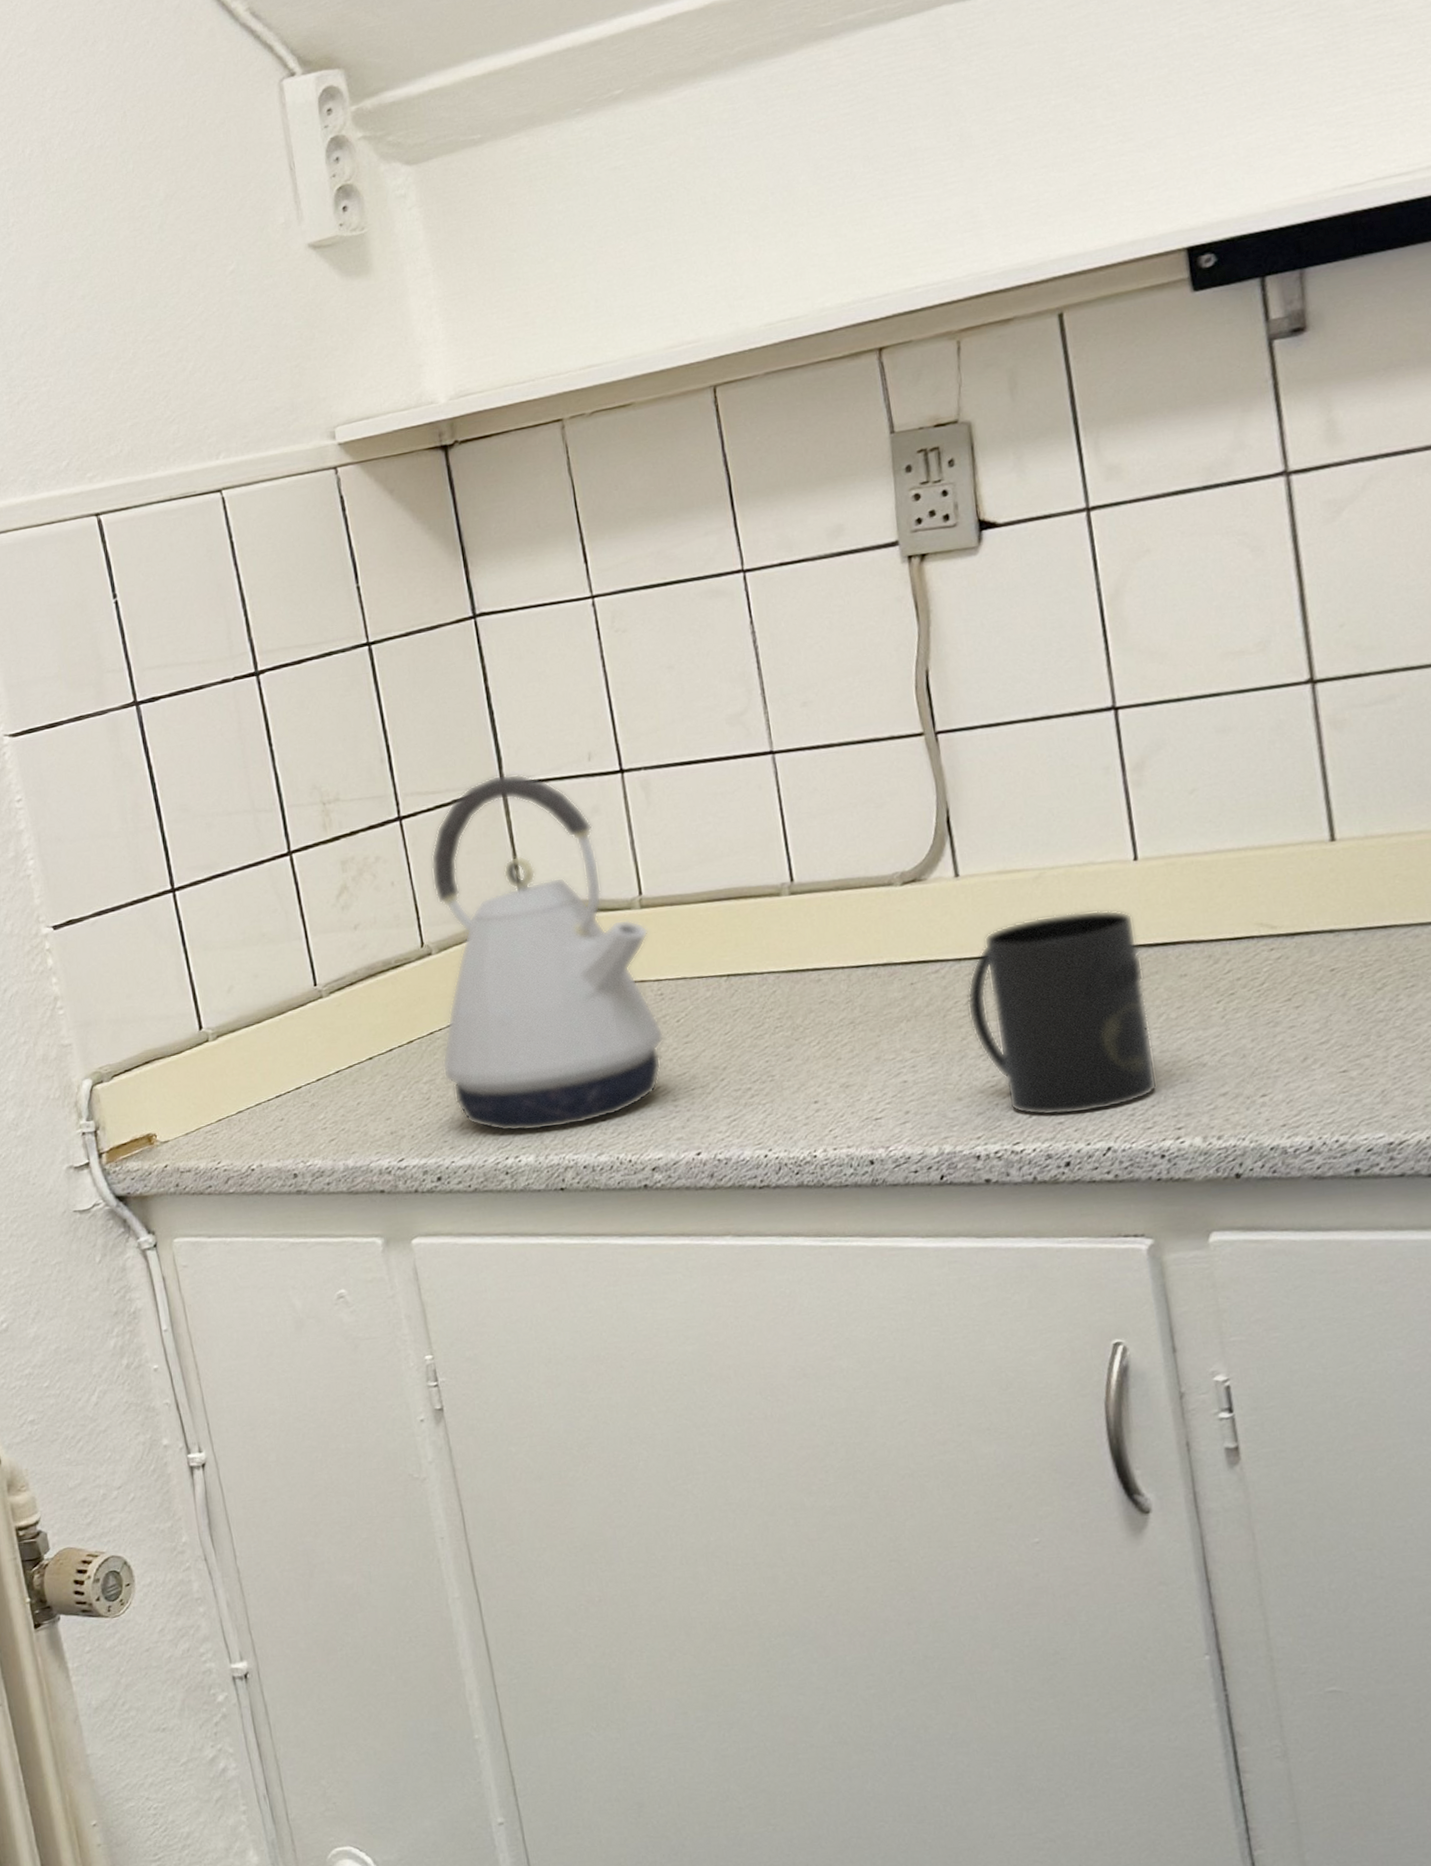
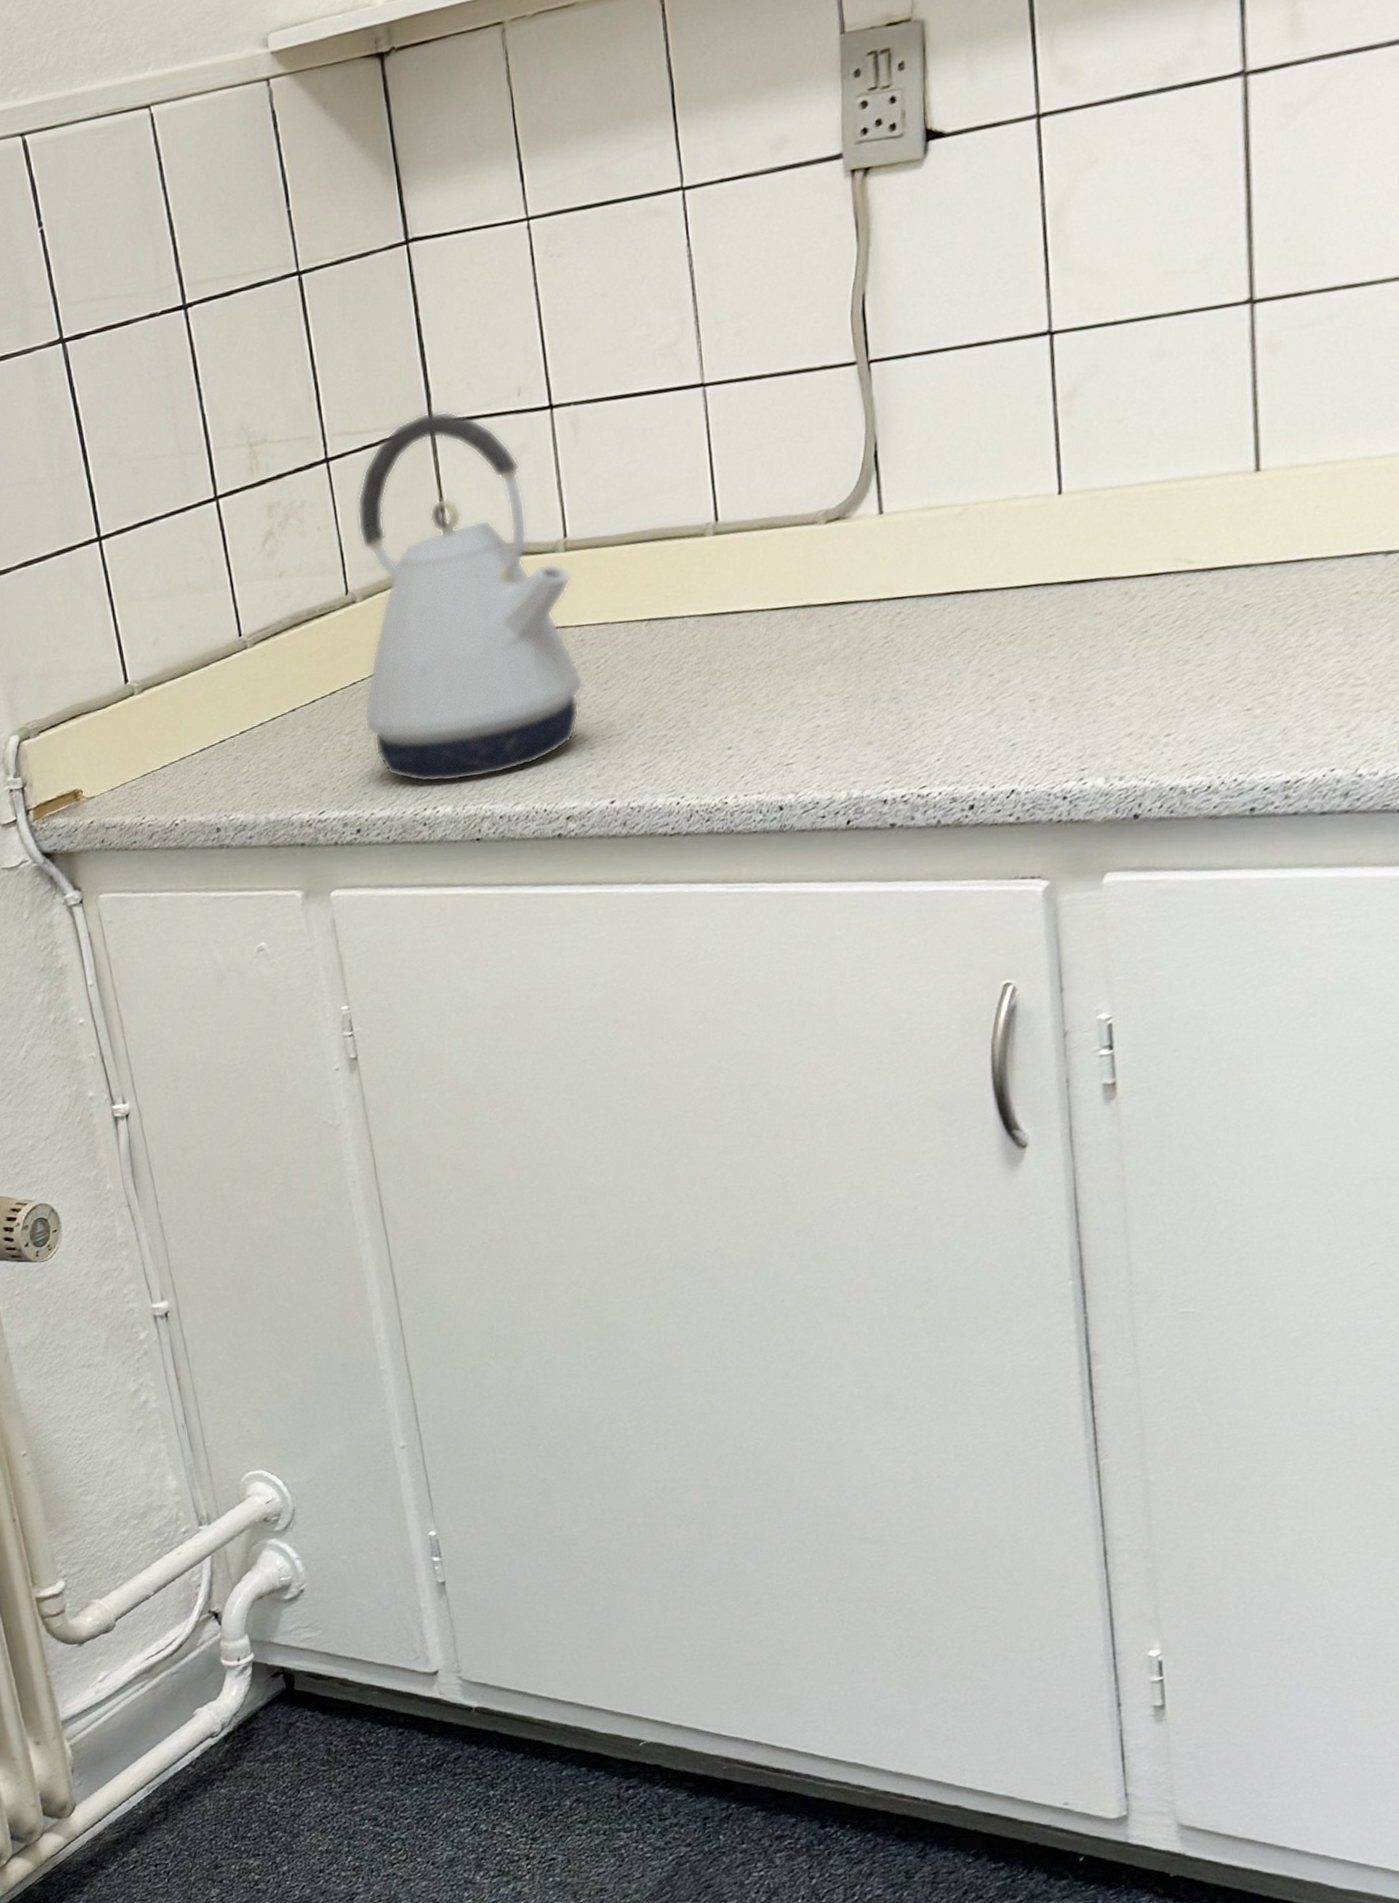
mug: present [967,910,1158,1116] -> none [883,546,1065,759]

